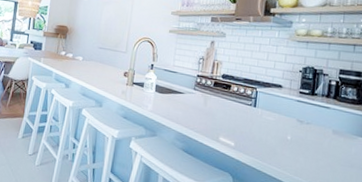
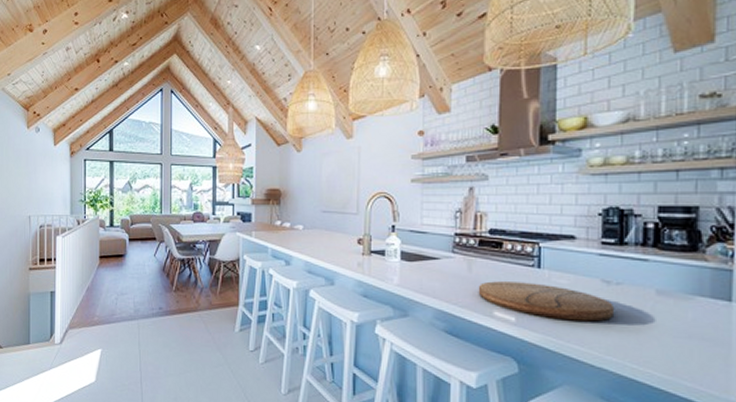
cutting board: none [209,114,303,151] -> present [478,281,613,322]

